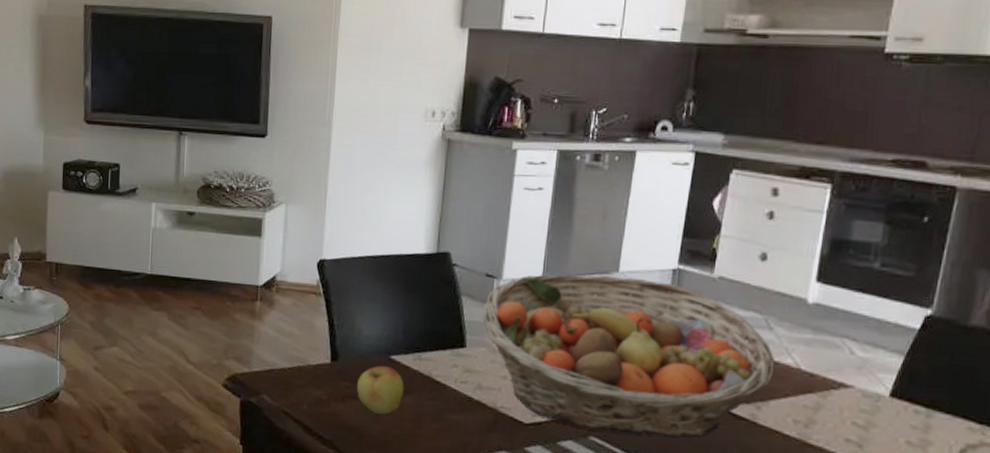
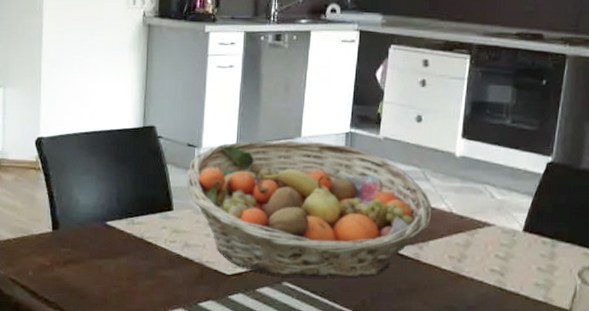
apple: present [357,365,404,415] -> none [78,231,120,276]

